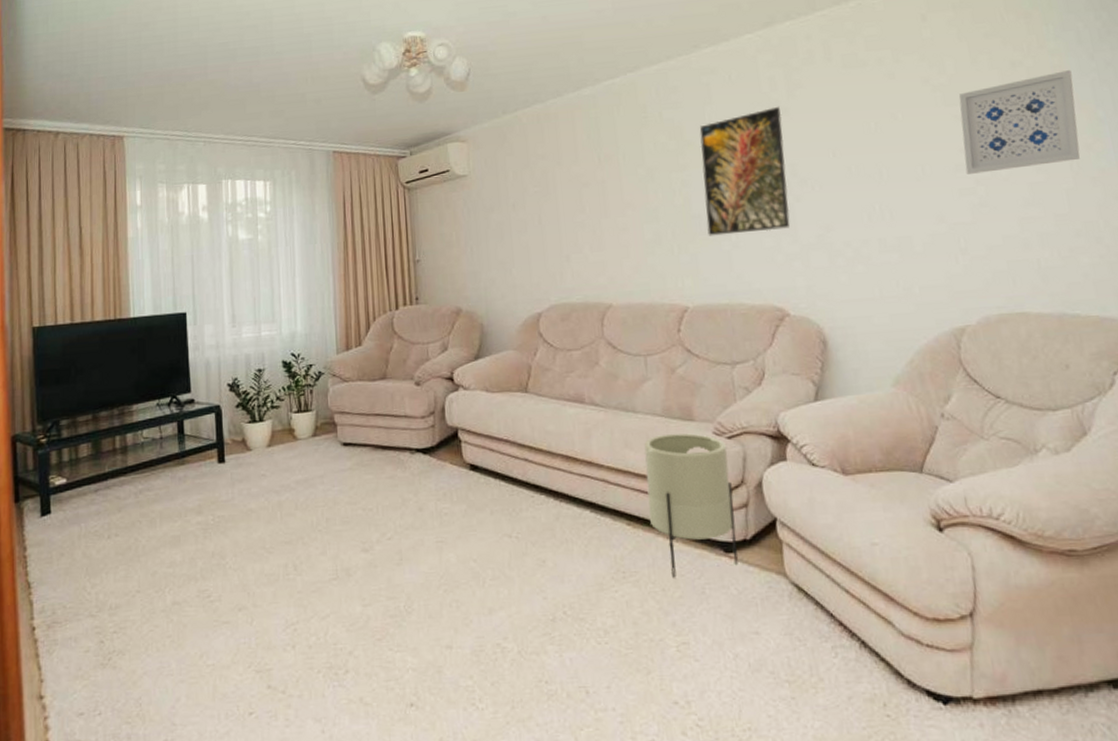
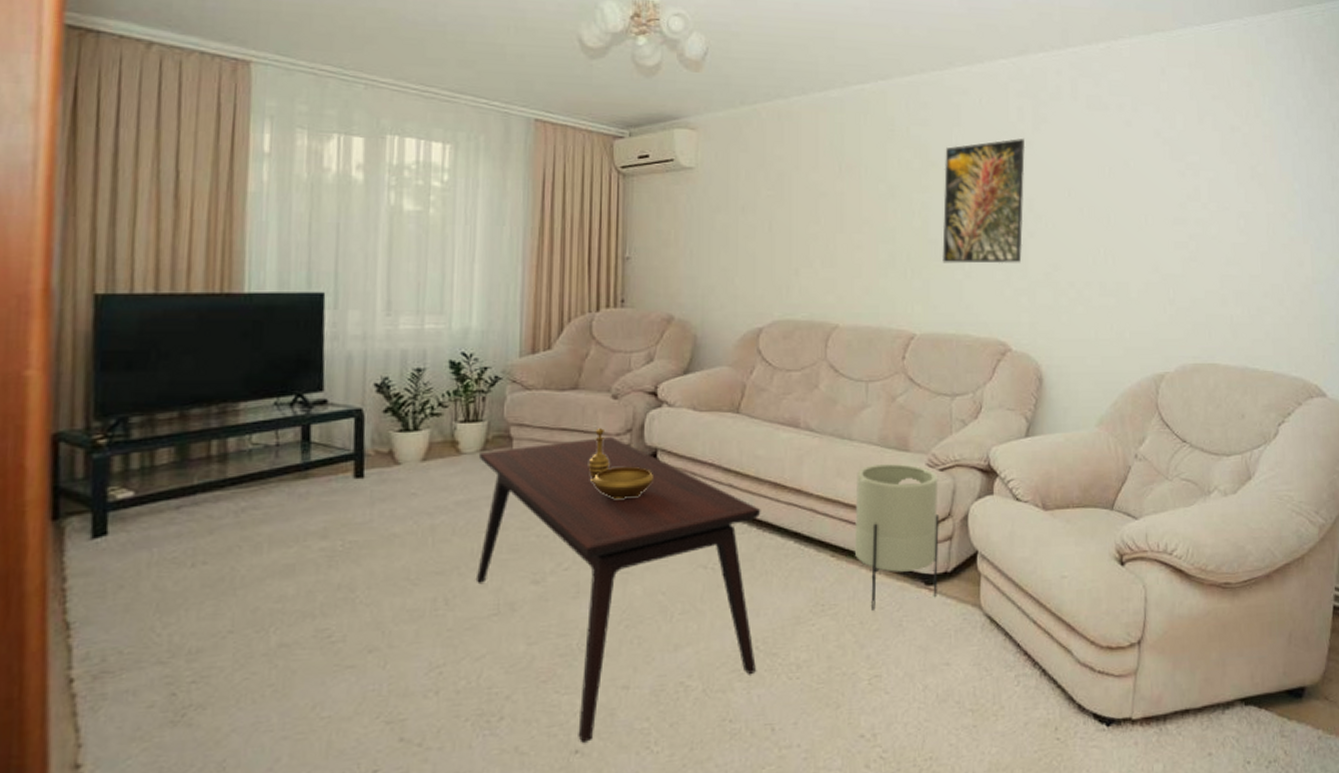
coffee table: none [310,418,566,697] -> present [475,436,761,743]
decorative bowl: none [400,412,458,476] -> present [588,428,655,500]
wall art: present [959,70,1080,174] -> none [1182,141,1279,229]

